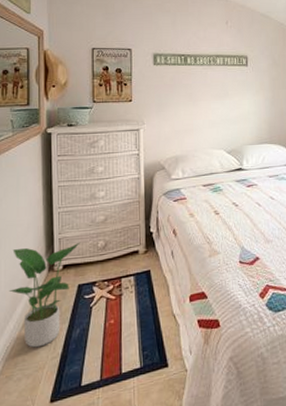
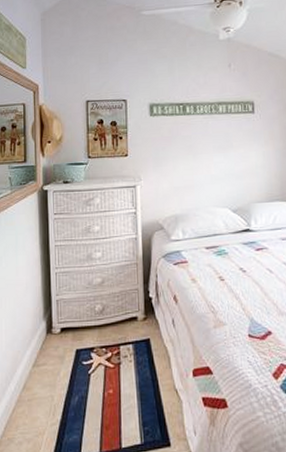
potted plant: present [8,242,80,348] -> none [9,305,78,412]

